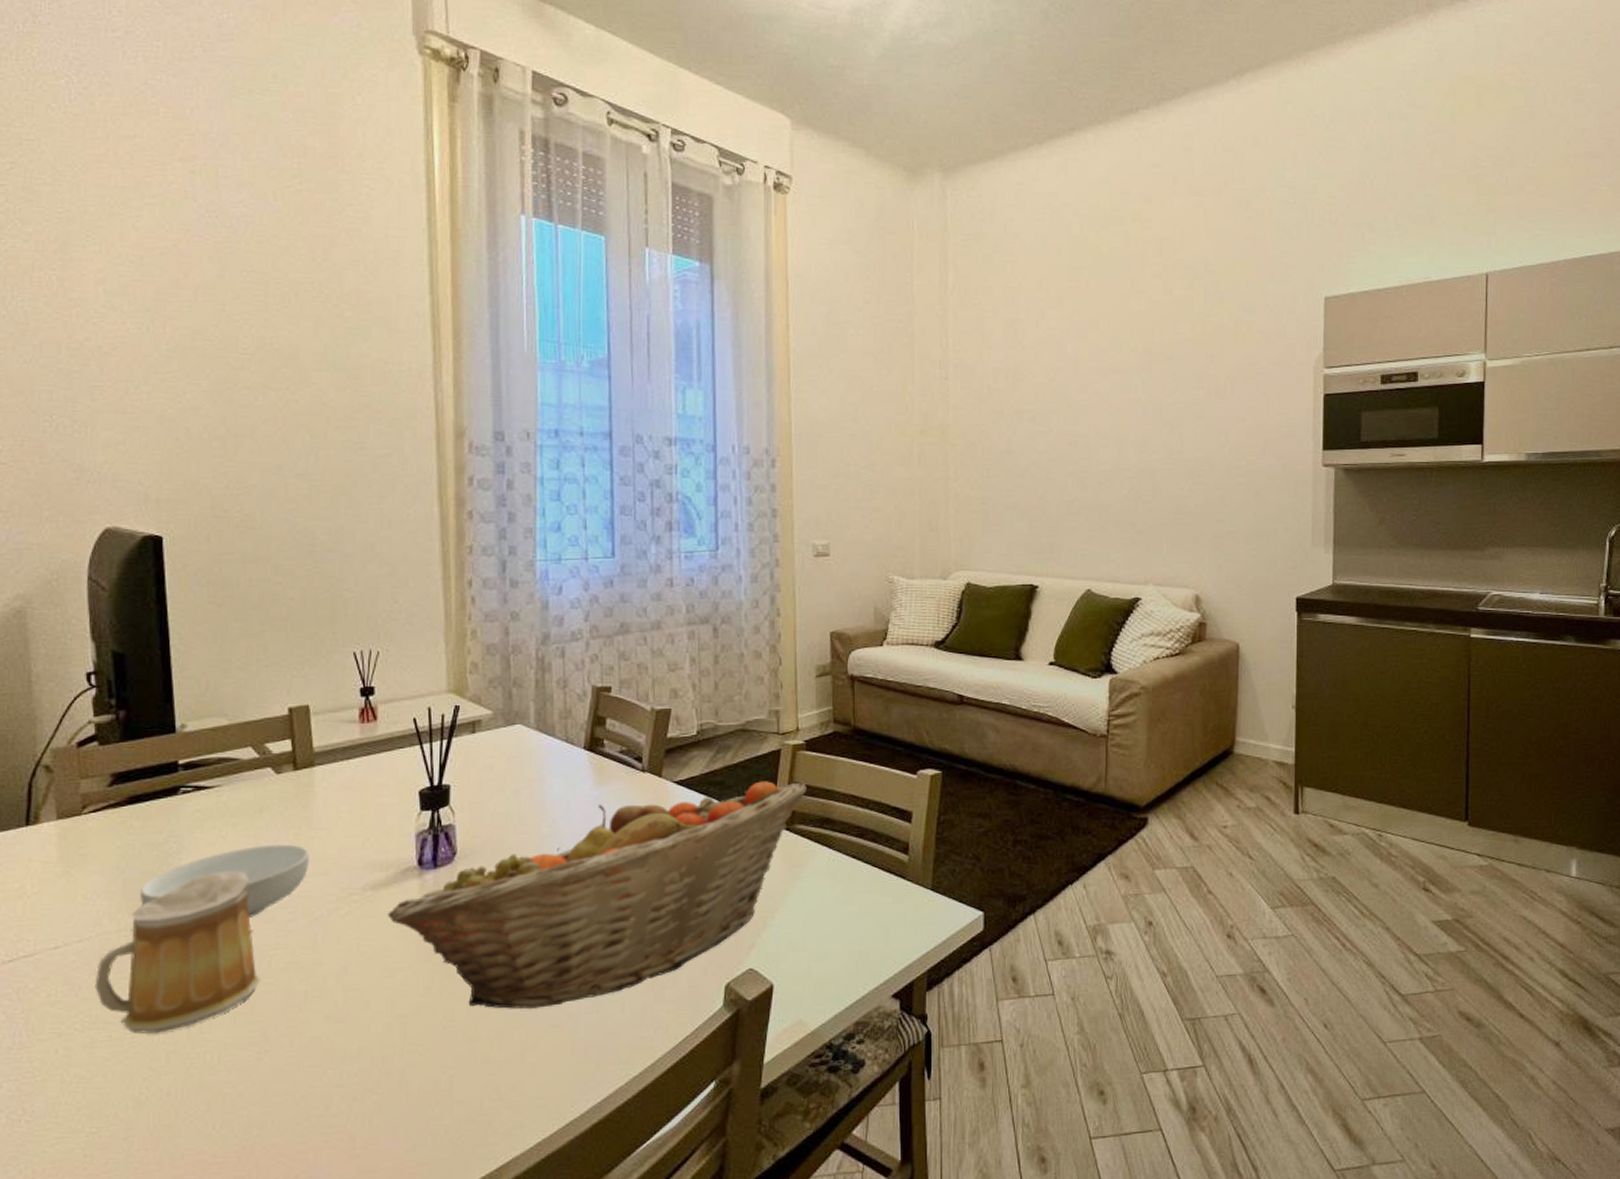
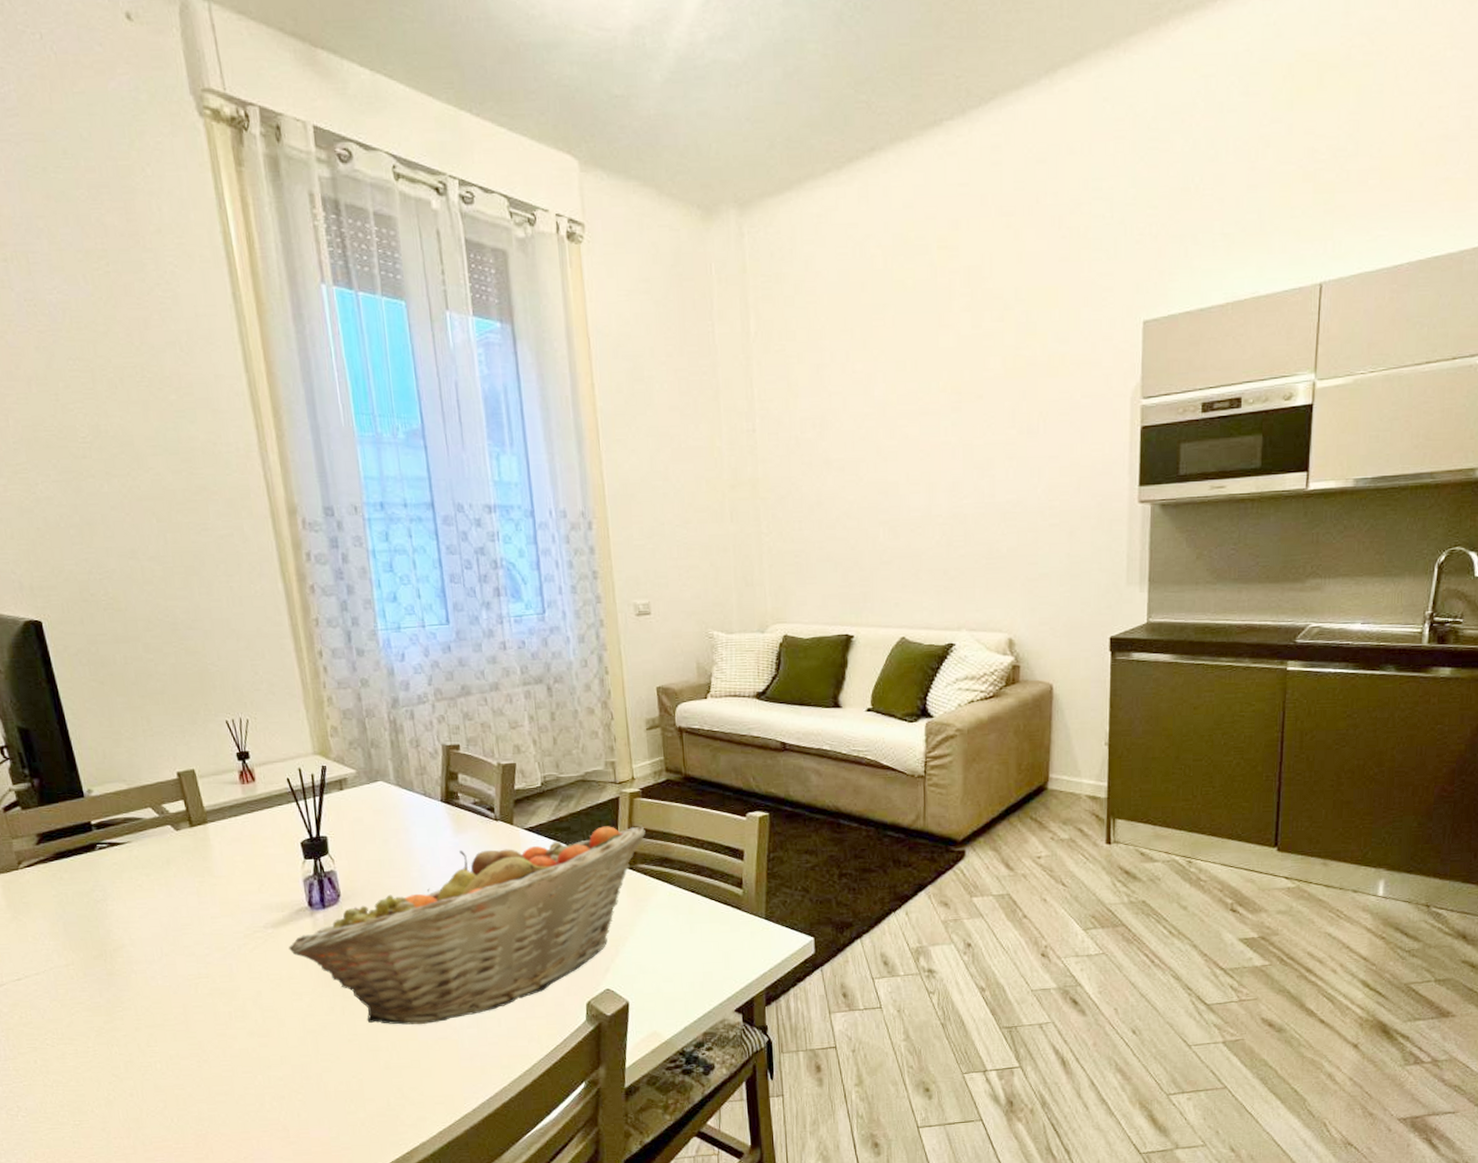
mug: present [94,870,261,1034] -> none [55,913,191,1048]
cereal bowl: present [140,844,309,917] -> none [79,890,216,952]

